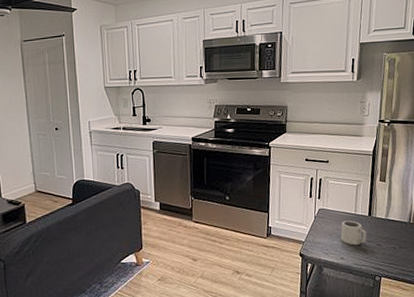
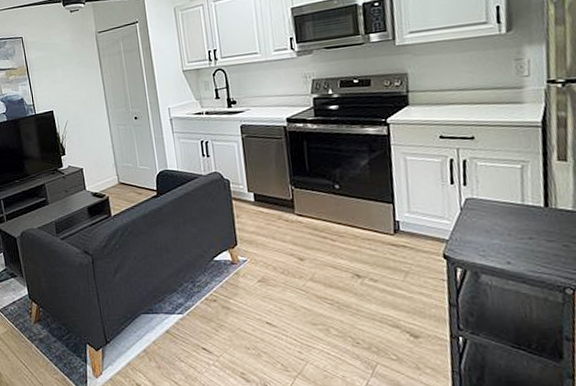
cup: present [340,220,367,246] -> none [502,213,545,246]

